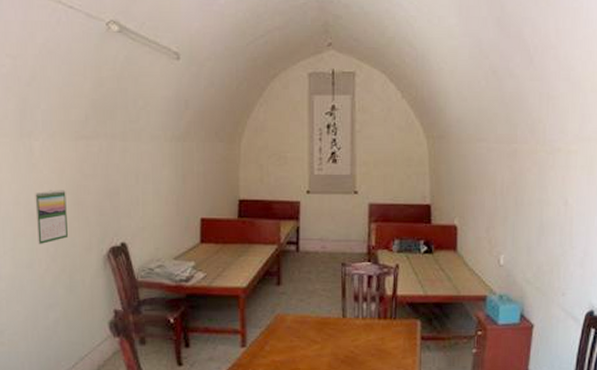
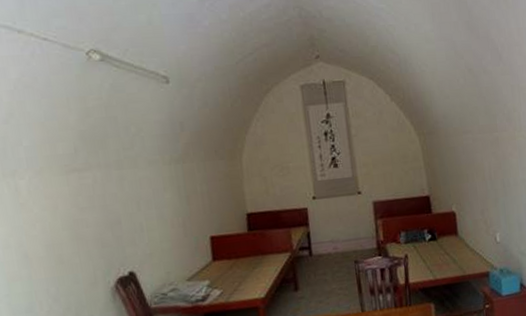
calendar: present [35,190,68,245] -> none [26,226,69,287]

